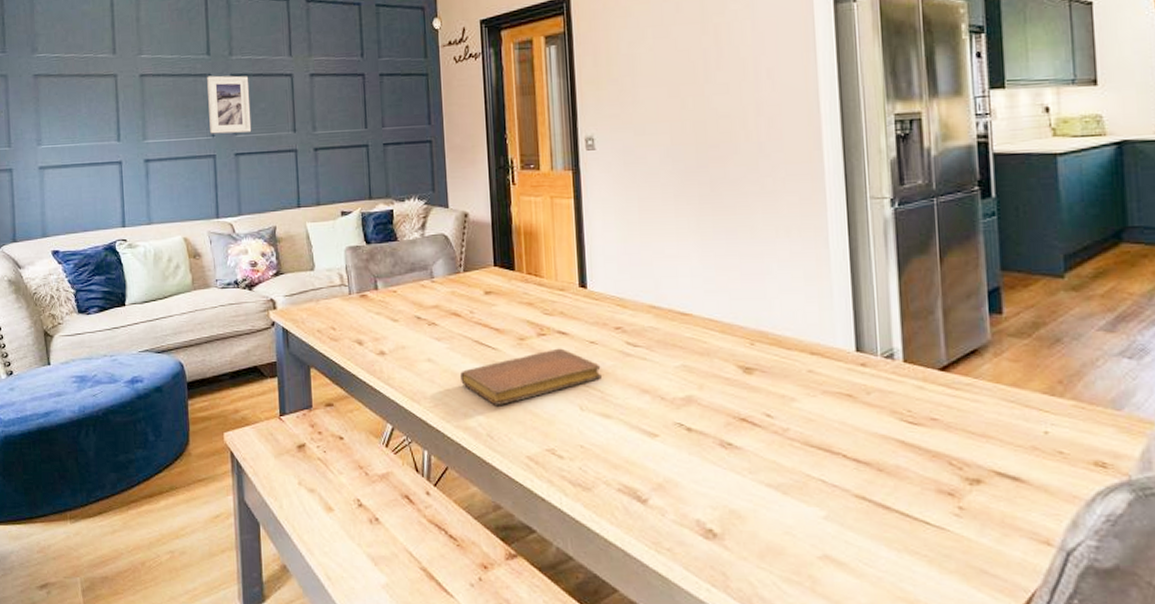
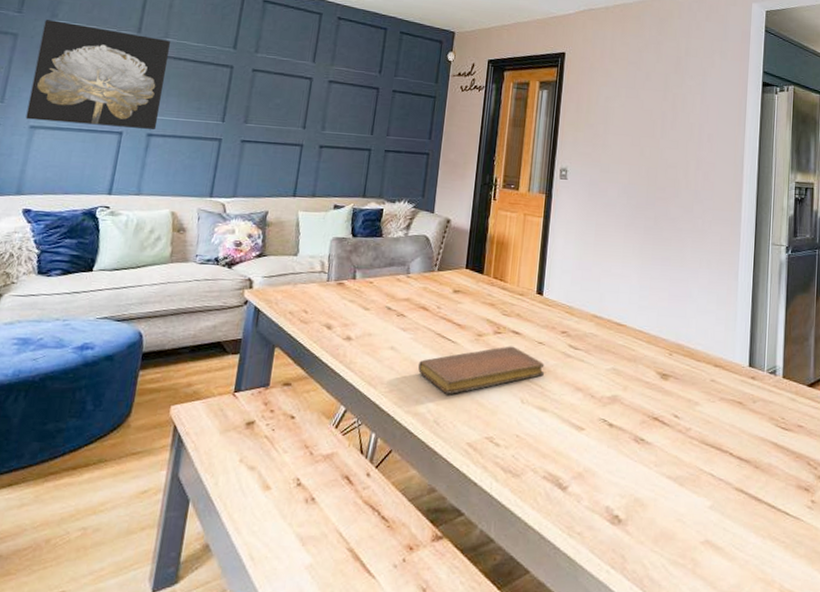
wall art: none [27,54,152,161] -> present [25,20,170,131]
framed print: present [207,75,252,134] -> none [221,67,269,123]

